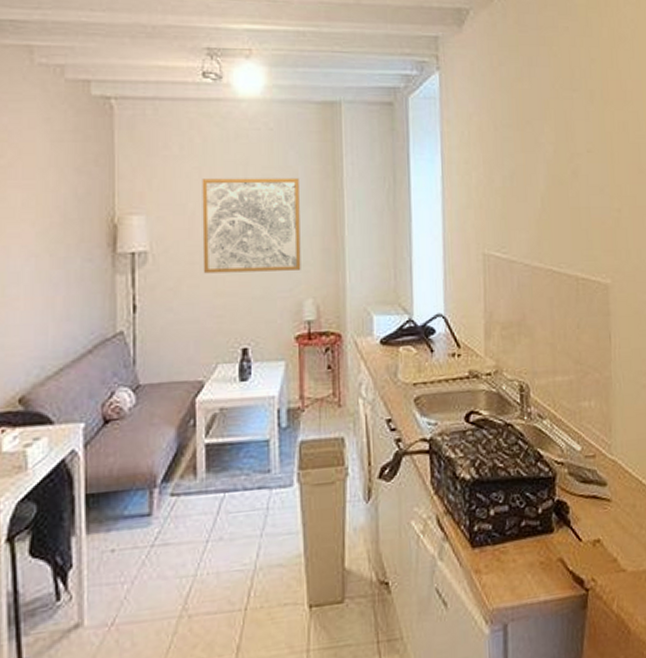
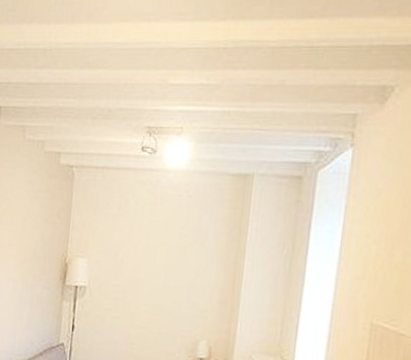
wall art: present [202,177,301,274] -> none [124,233,208,316]

